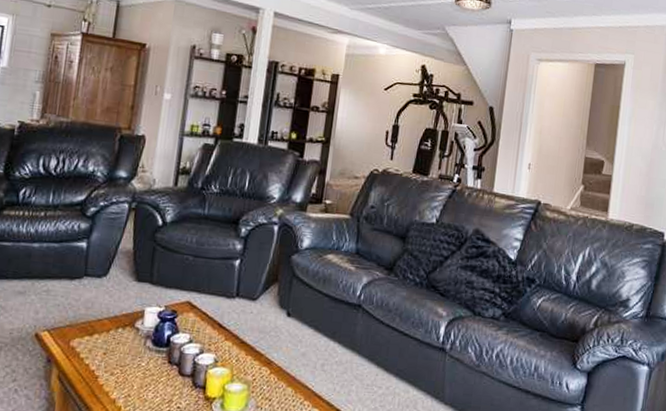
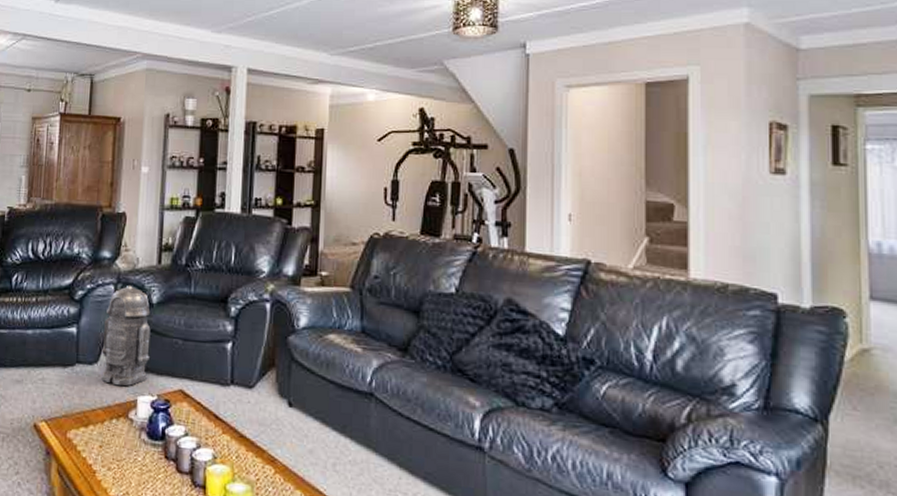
lantern: none [109,204,164,298] -> present [101,285,151,387]

